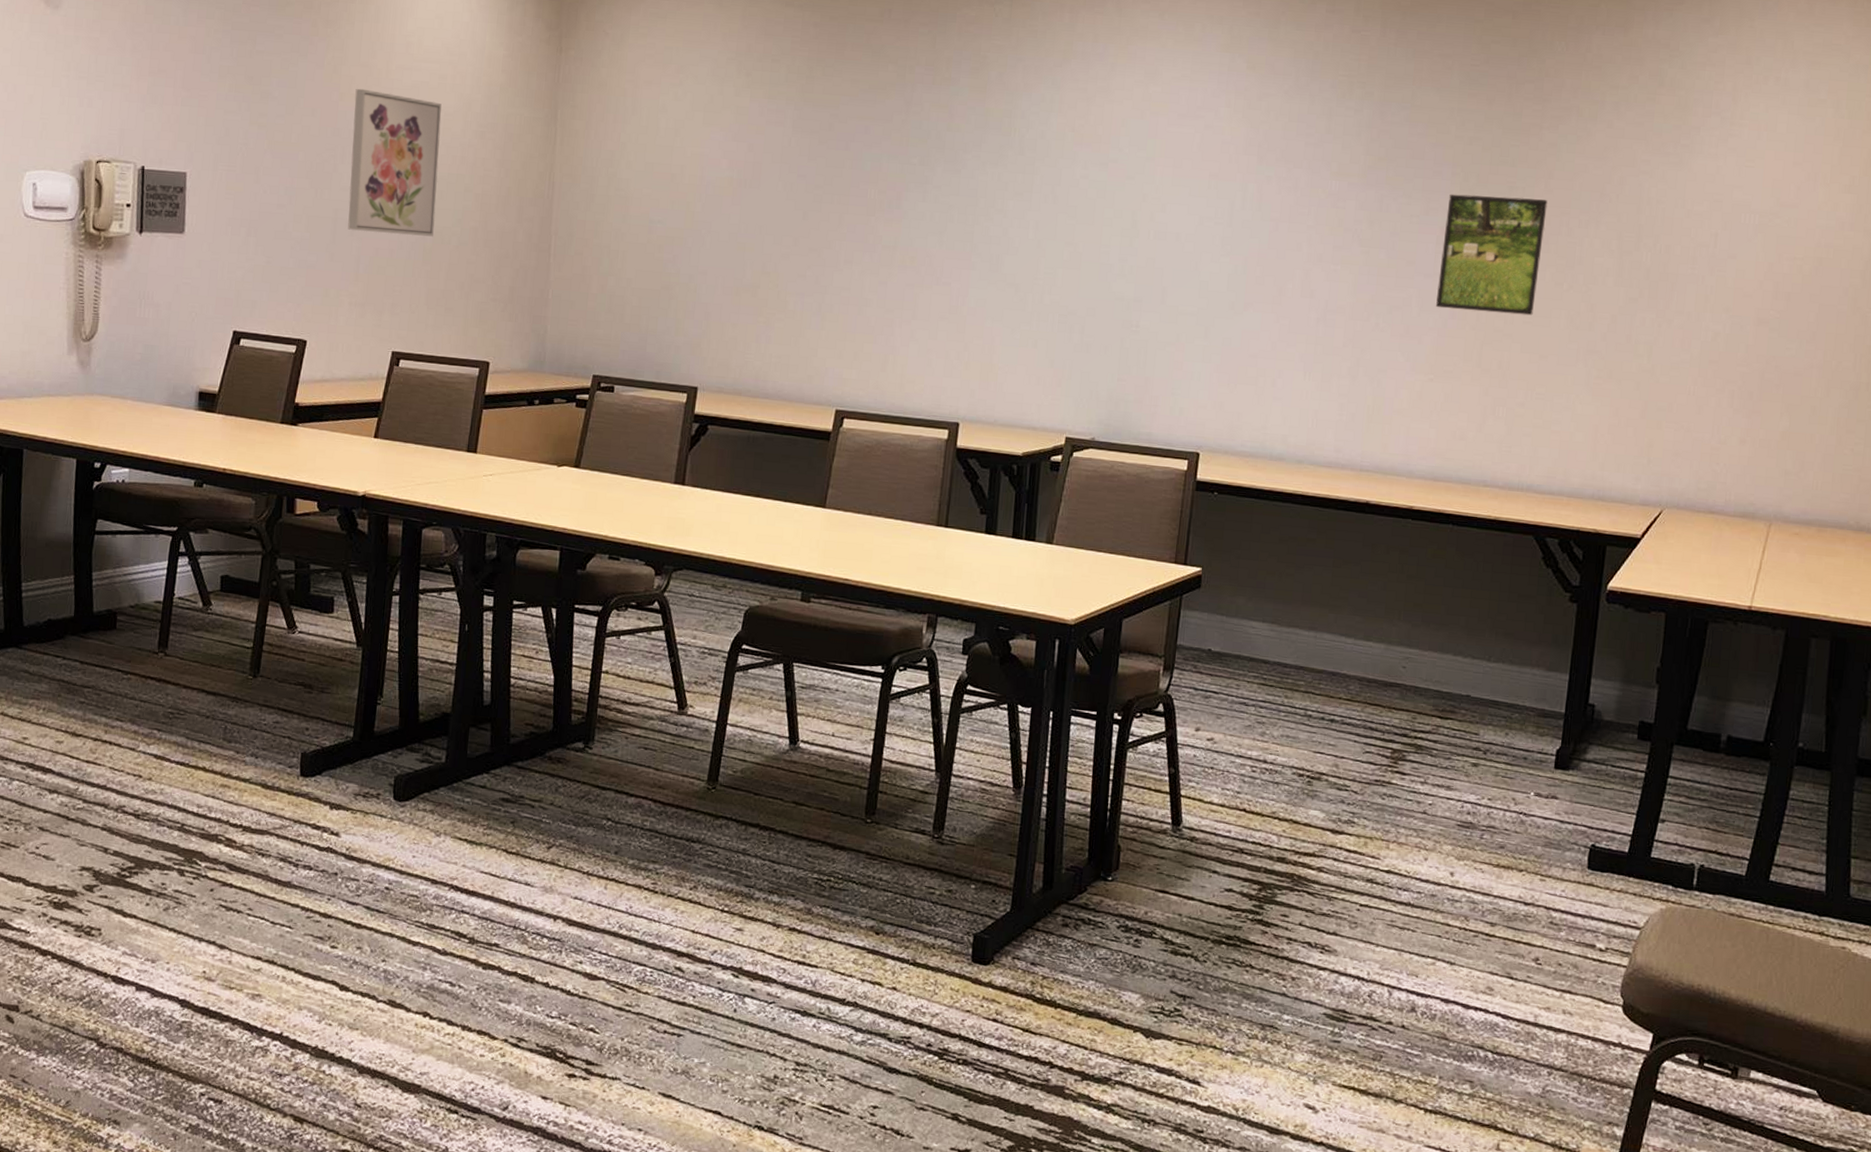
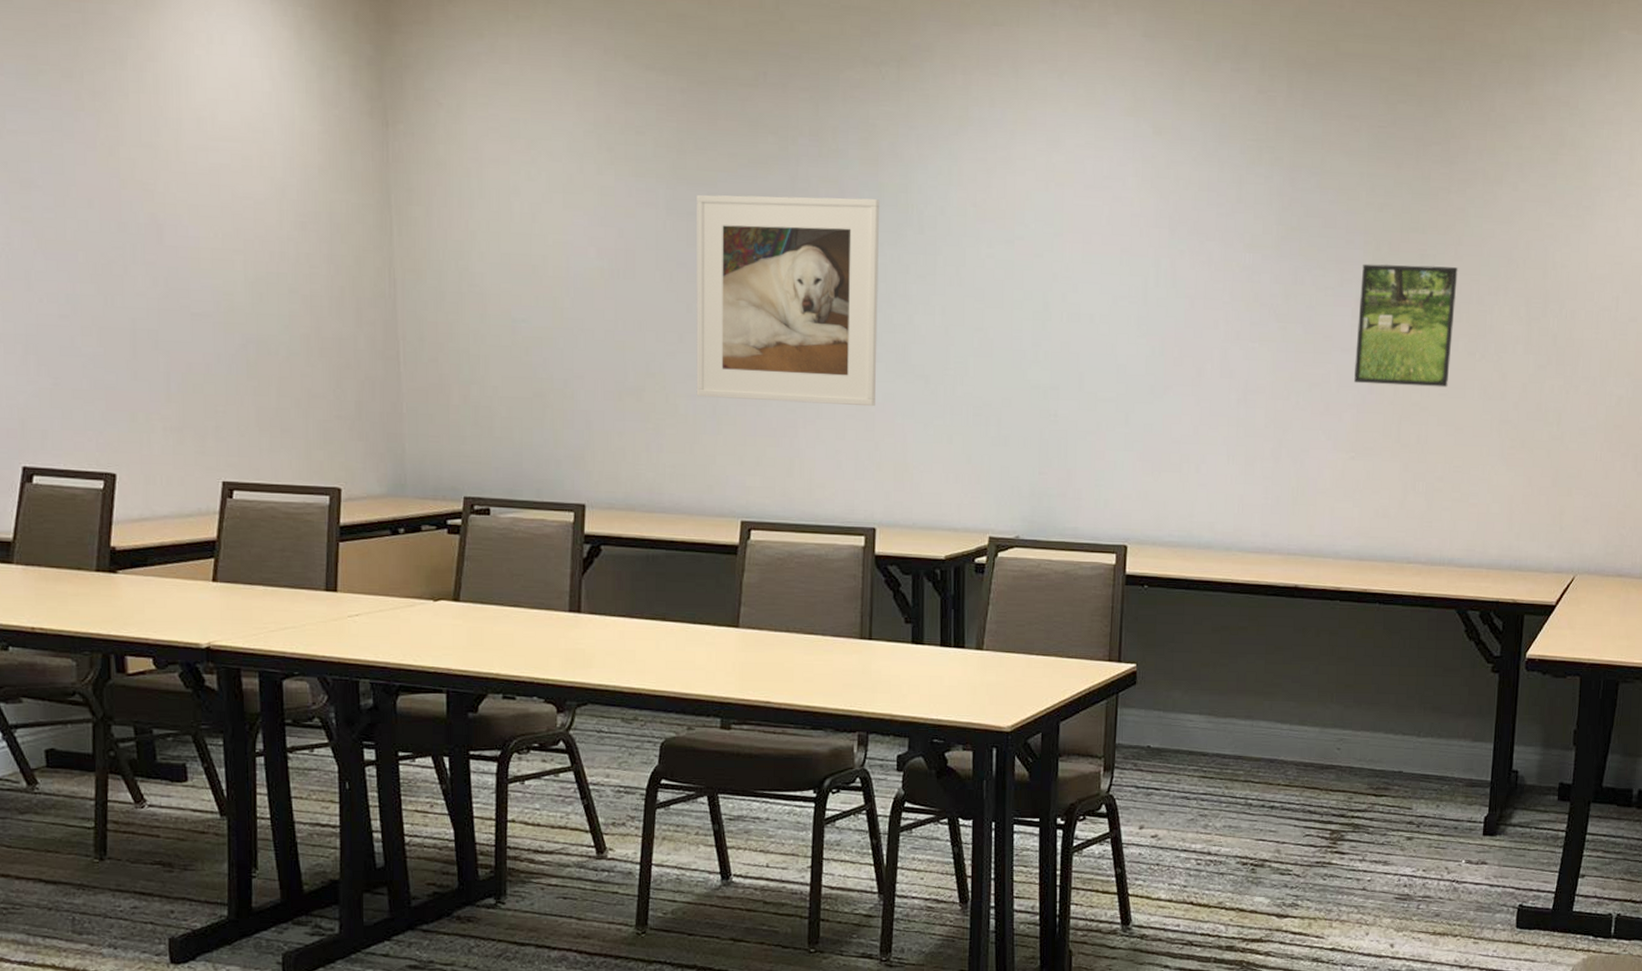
wall art: present [347,88,442,237] -> none [140,173,257,347]
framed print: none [805,115,985,311] -> present [696,194,879,407]

